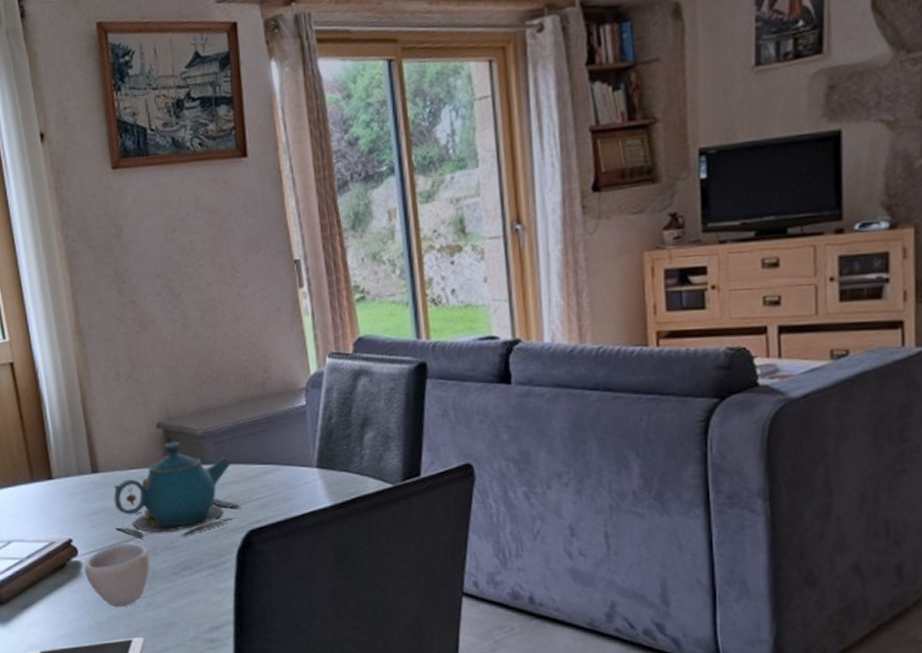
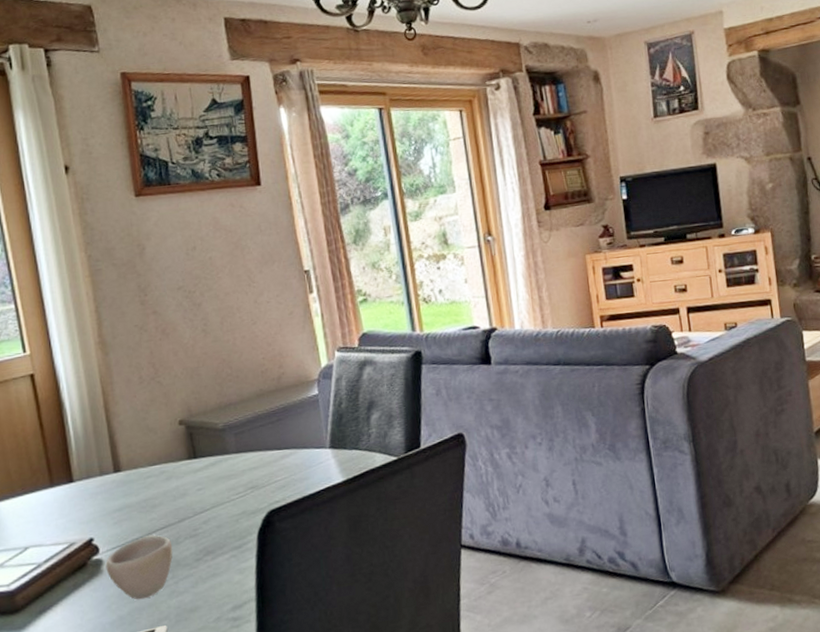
teapot: present [113,441,242,538] -> none [136,435,262,530]

